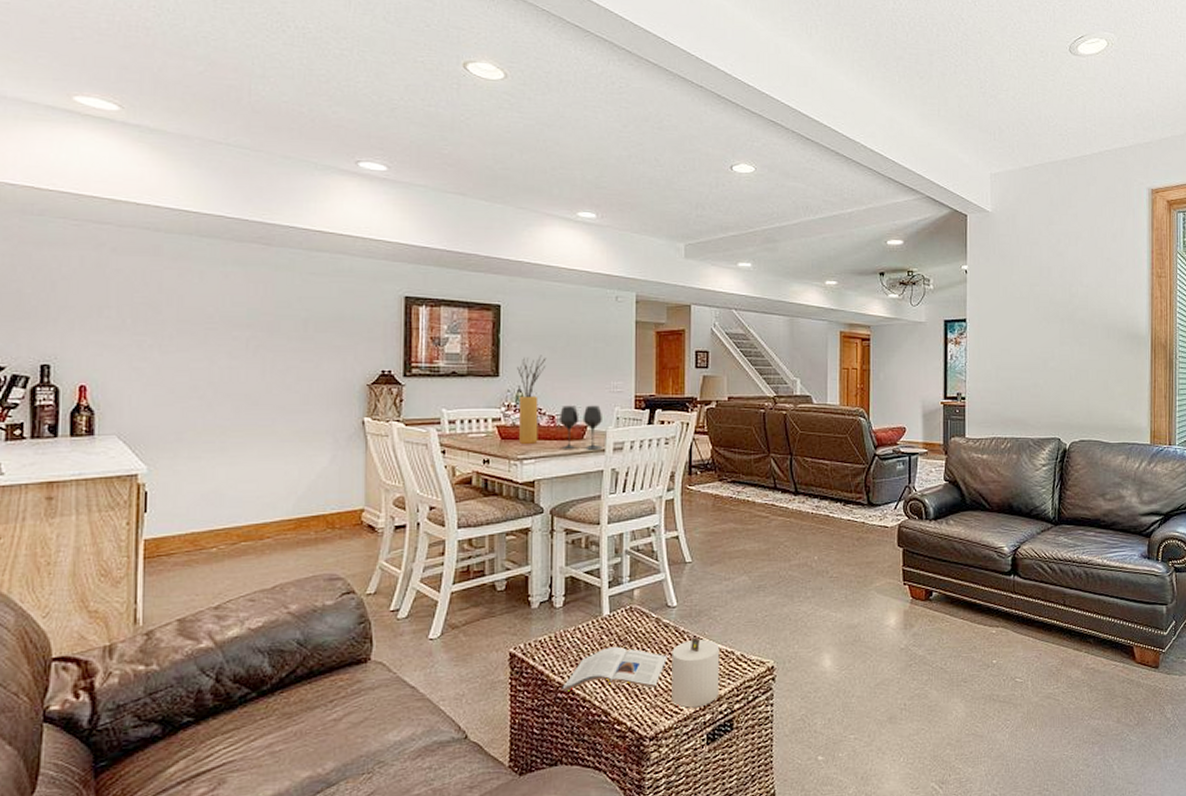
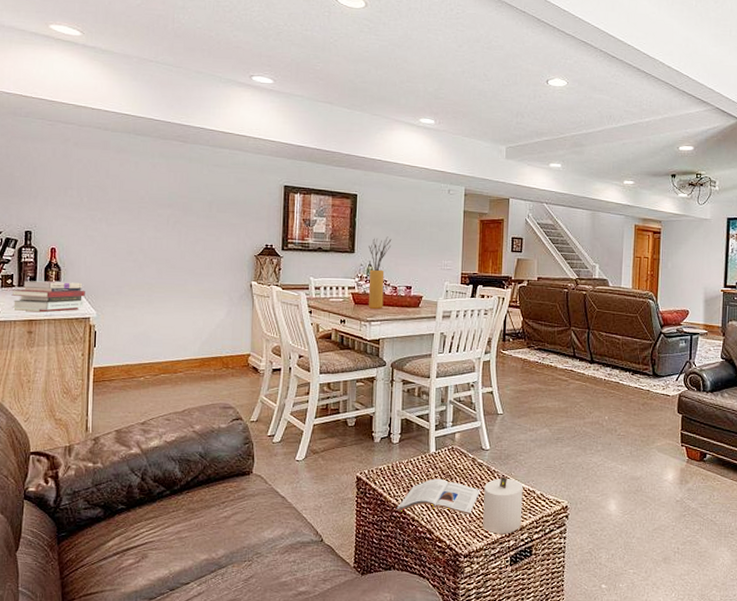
books: none [21,428,130,471] -> present [11,280,85,313]
wine glass: present [559,405,602,450] -> none [400,279,435,317]

